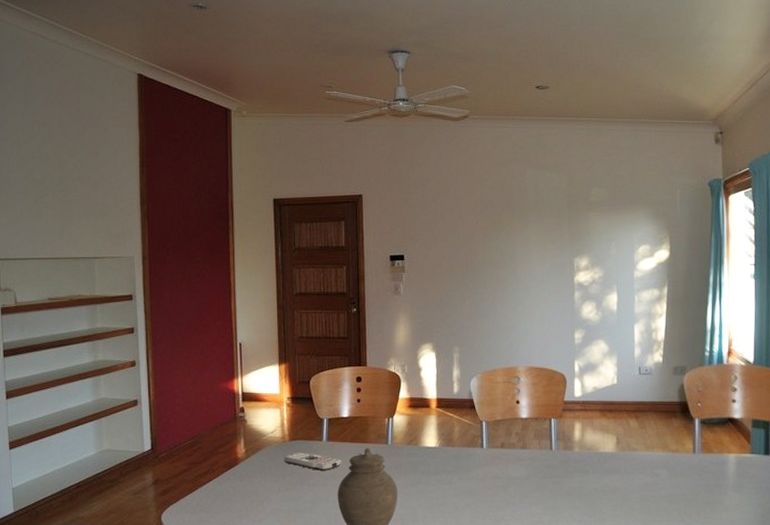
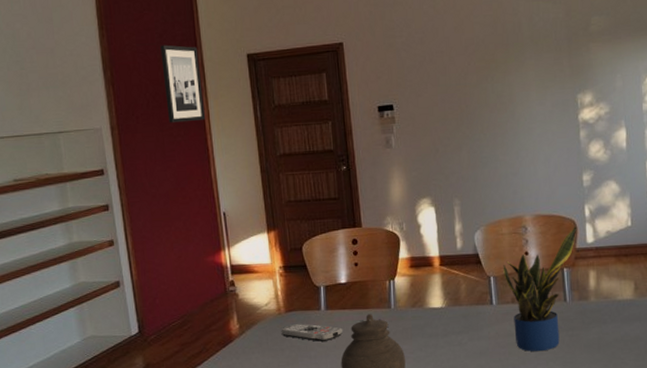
wall art: none [194,185,230,257] -> present [160,45,205,123]
potted plant: none [495,380,566,496] -> present [503,226,577,352]

